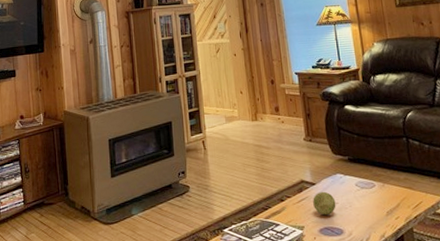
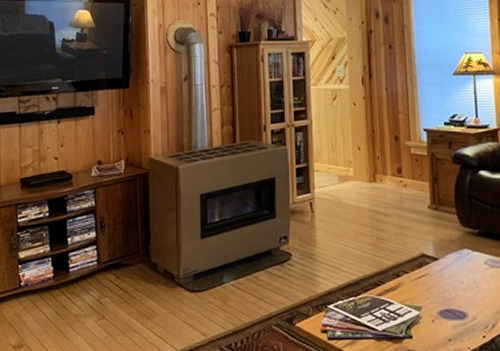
decorative ball: present [313,191,336,216] -> none [434,268,461,296]

